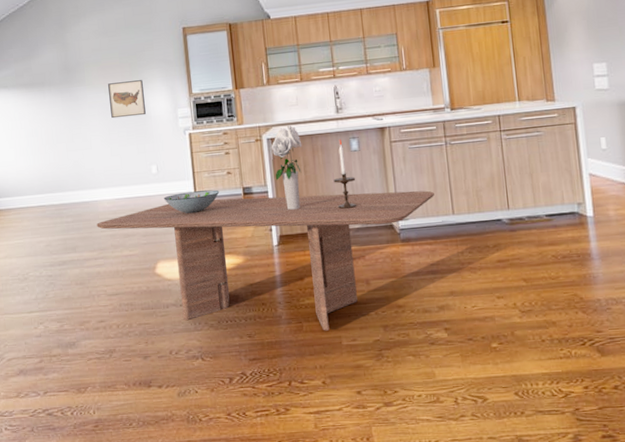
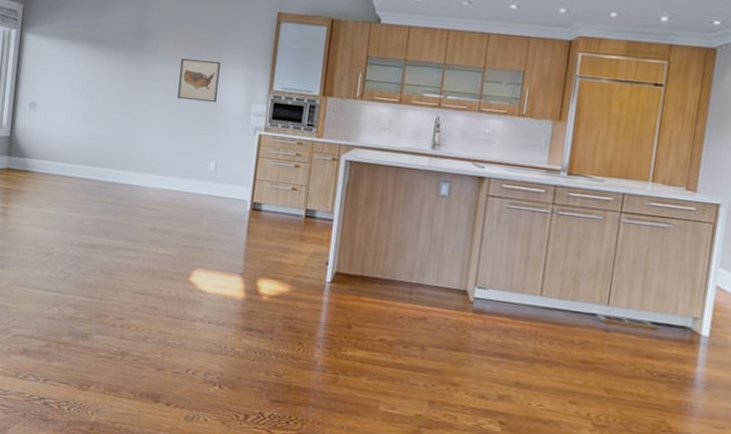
dining table: present [97,190,434,331] -> none [137,207,524,391]
decorative bowl: present [163,190,220,214] -> none [215,198,279,225]
bouquet: present [271,125,302,210] -> none [345,150,385,248]
candlestick: present [333,139,356,210] -> none [408,179,437,262]

